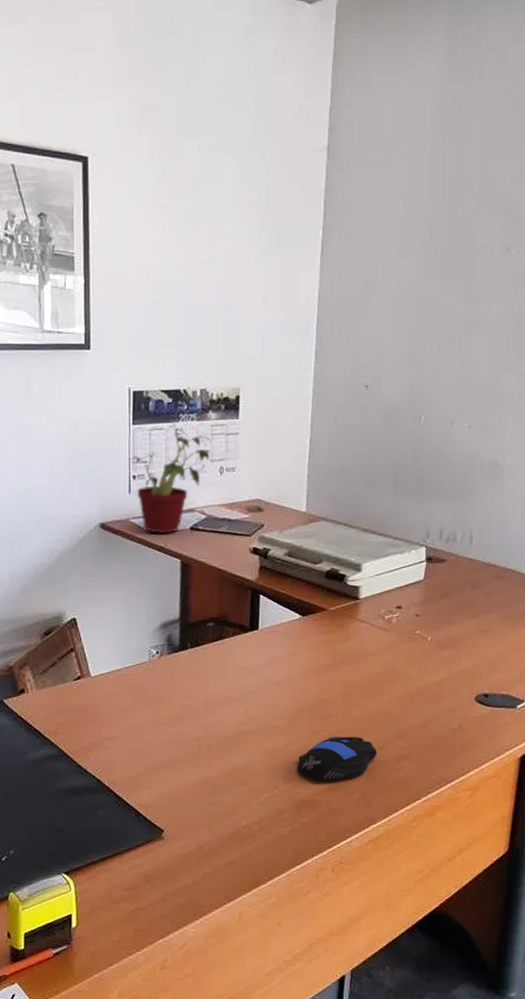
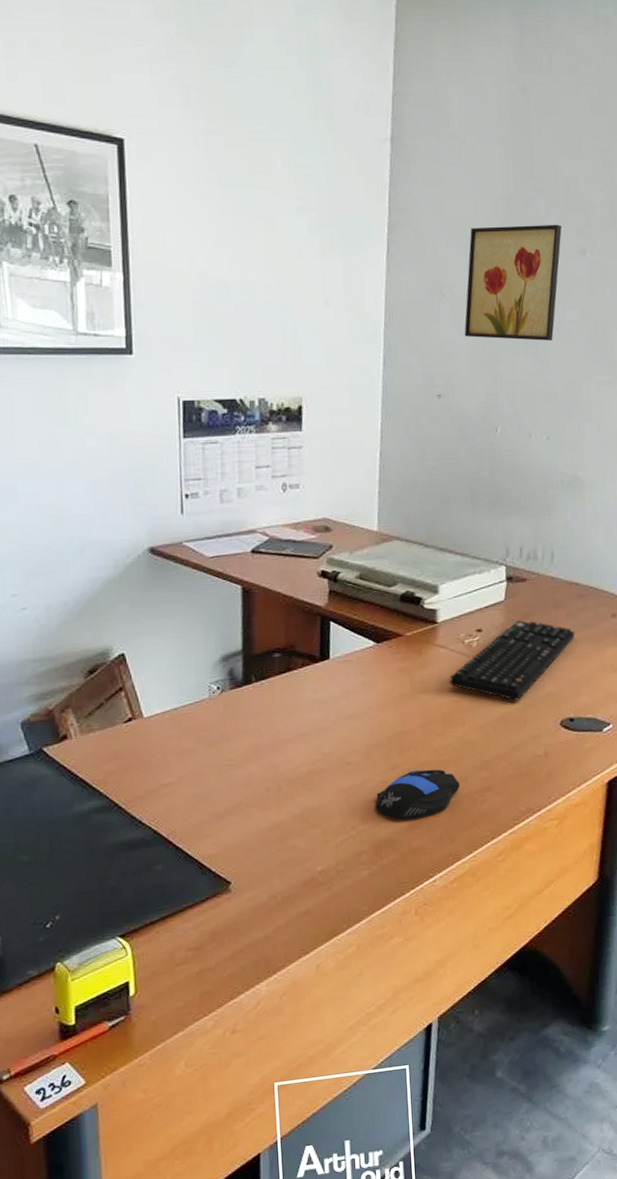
potted plant: present [129,423,211,535] -> none [180,436,273,559]
keyboard: none [370,599,491,675] -> present [450,620,575,701]
wall art: none [391,223,488,334] -> present [464,224,562,341]

